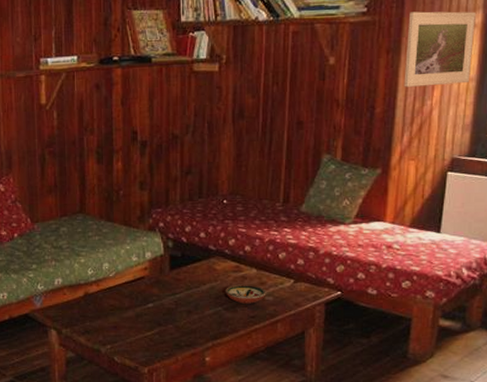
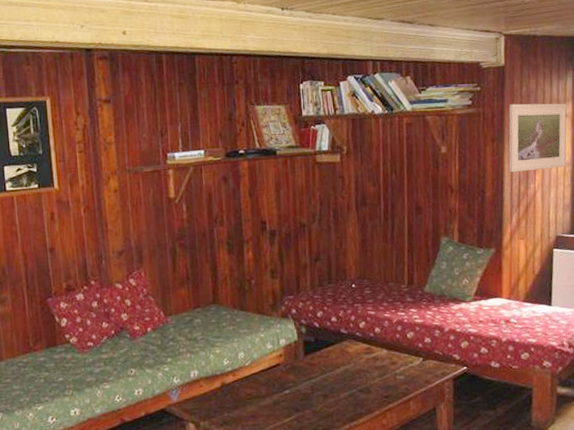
decorative bowl: present [225,284,266,304] -> none [358,365,398,385]

